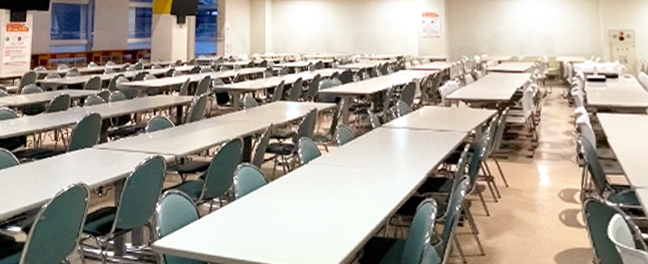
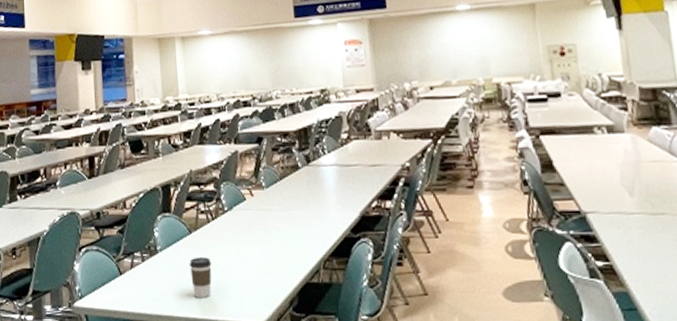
coffee cup: none [265,206,285,245] -> present [189,256,212,298]

